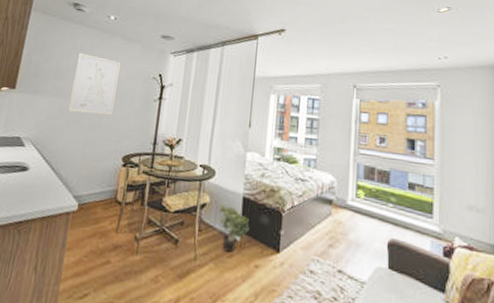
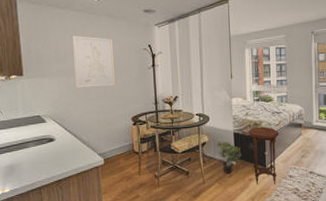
side table: none [262,194,302,280] -> present [248,126,279,185]

